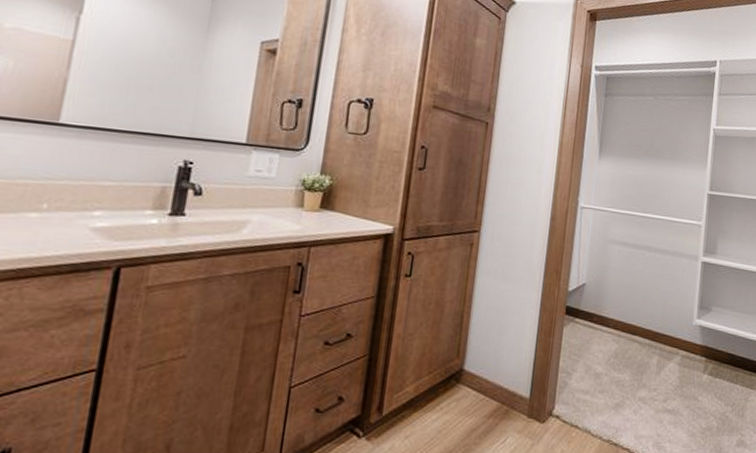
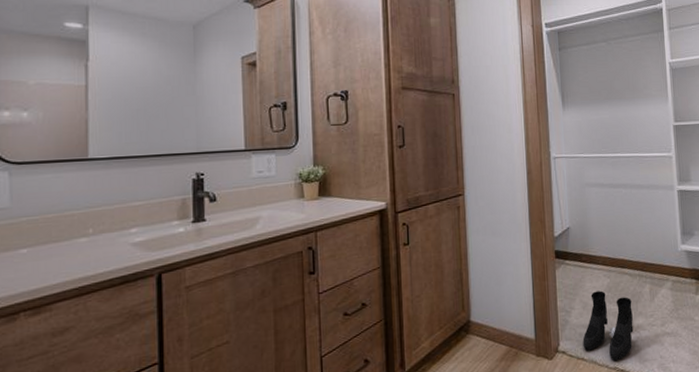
boots: none [579,355,637,434] -> present [582,291,634,362]

